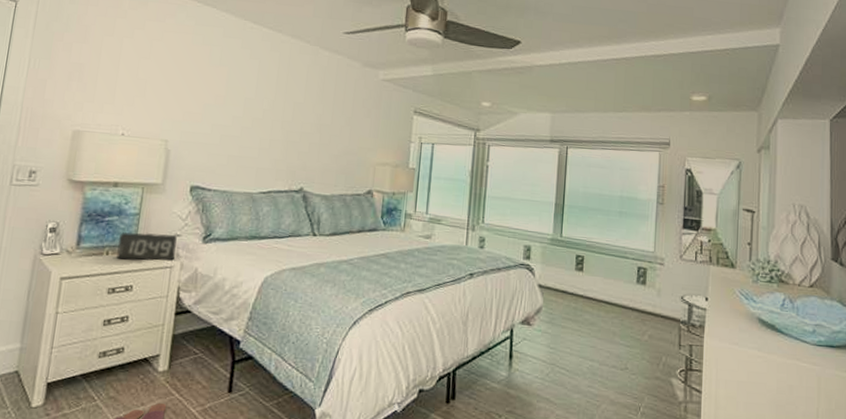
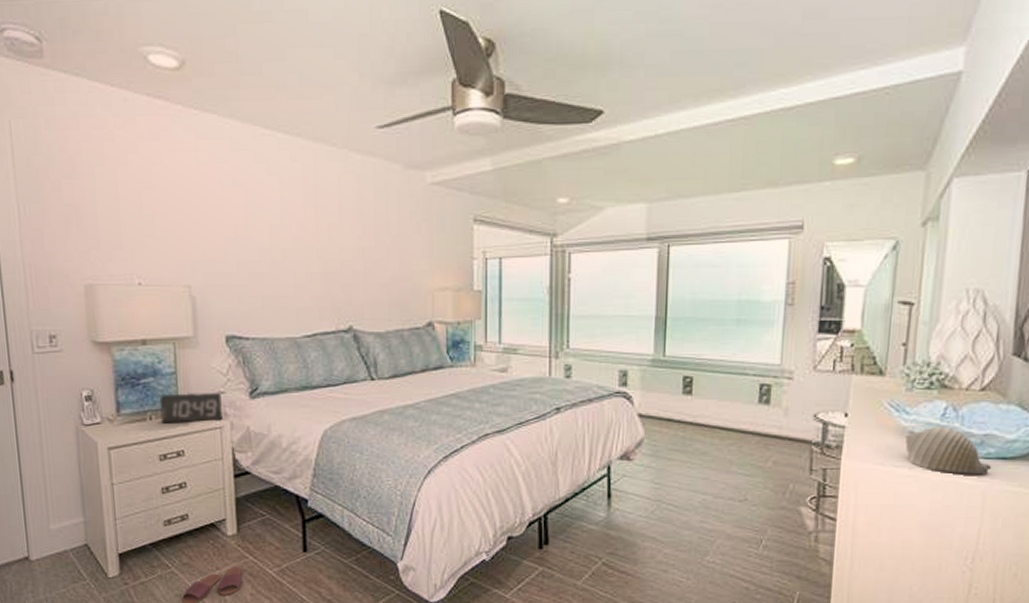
seashell: none [753,315,823,359] -> present [904,427,992,474]

